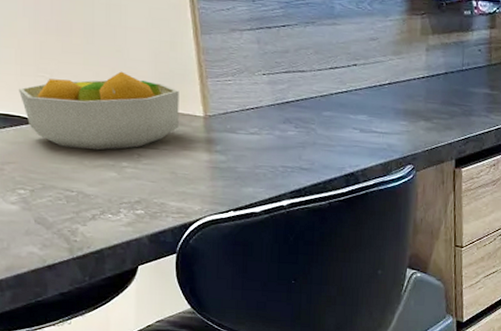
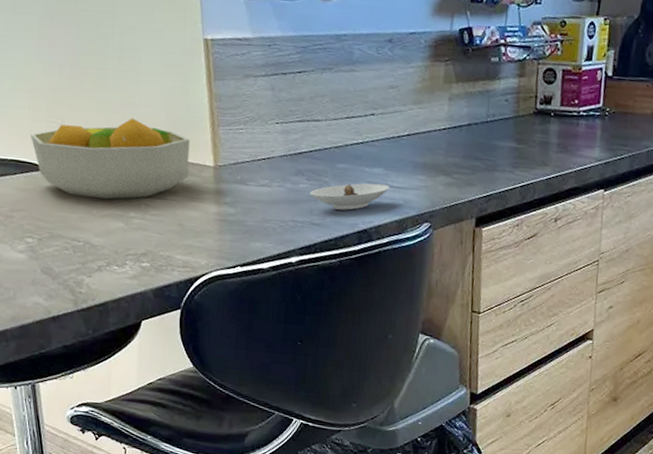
saucer: none [298,129,374,155] -> present [310,183,390,210]

